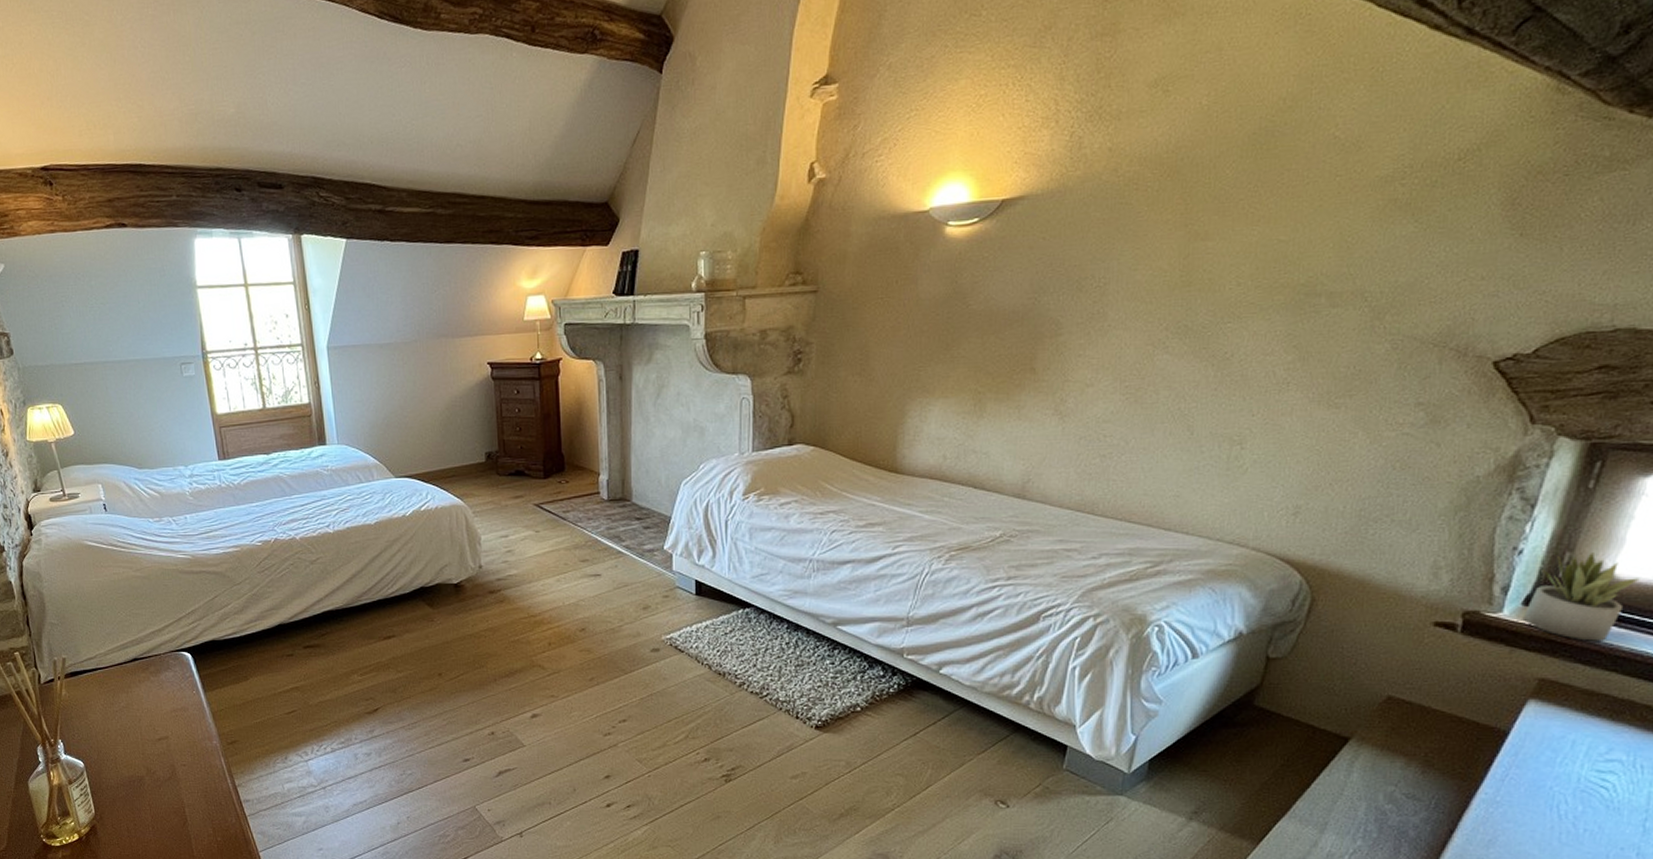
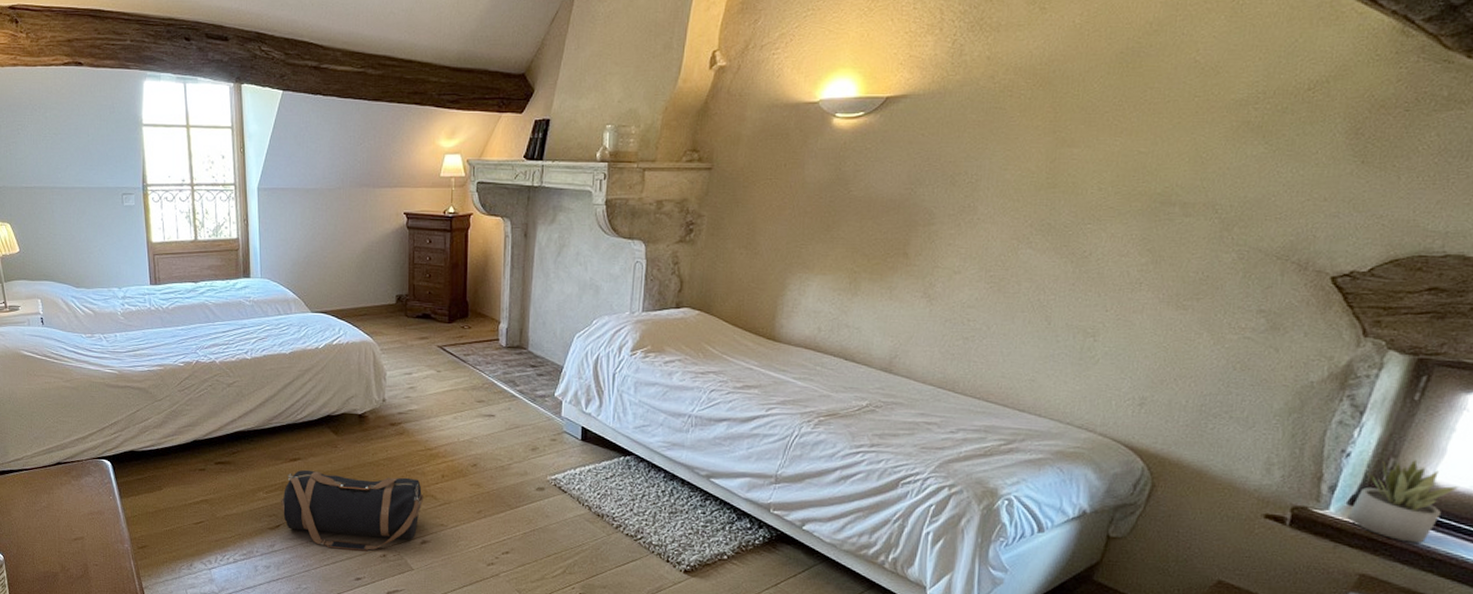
duffel bag: none [377,647,531,730] -> present [281,469,424,552]

